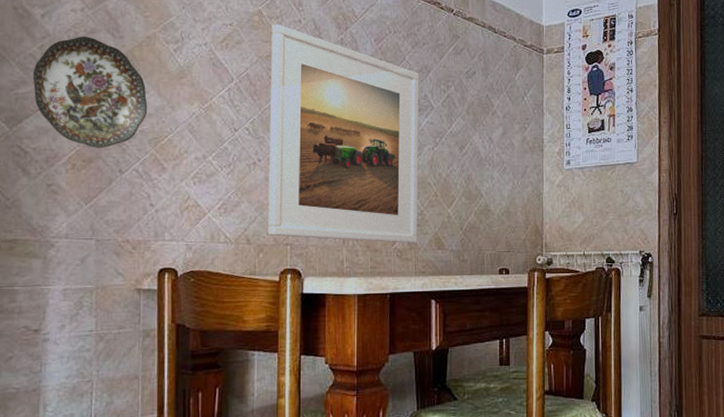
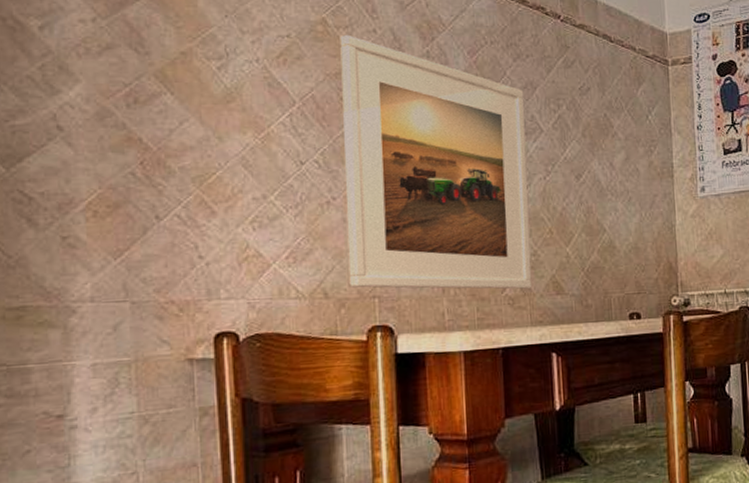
decorative plate: present [32,36,148,148] -> none [32,52,188,190]

